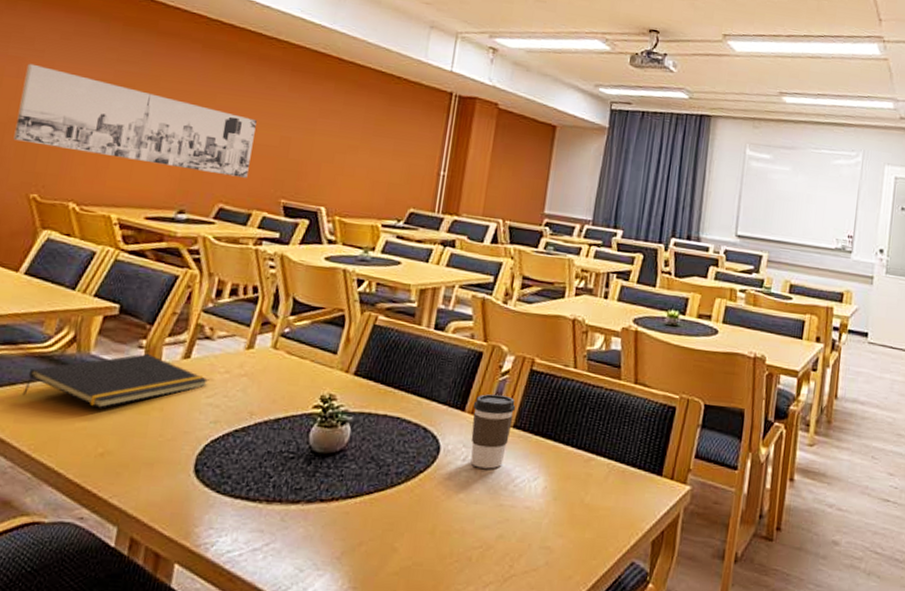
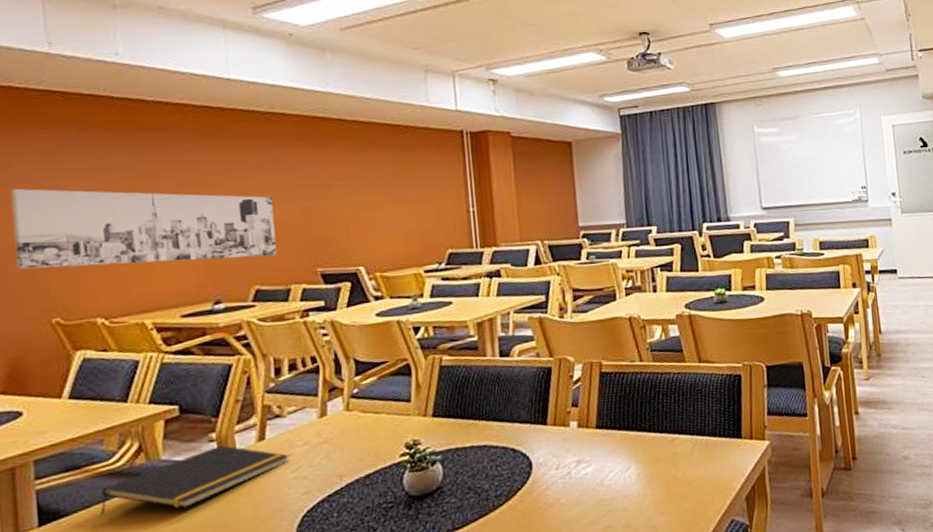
coffee cup: present [470,394,516,469] -> none [554,401,595,473]

